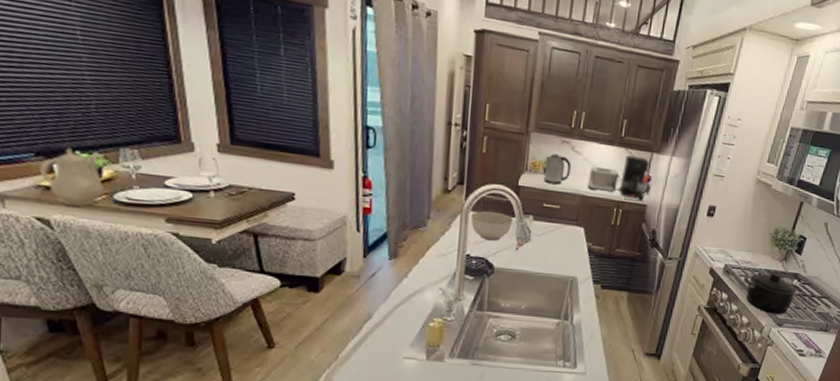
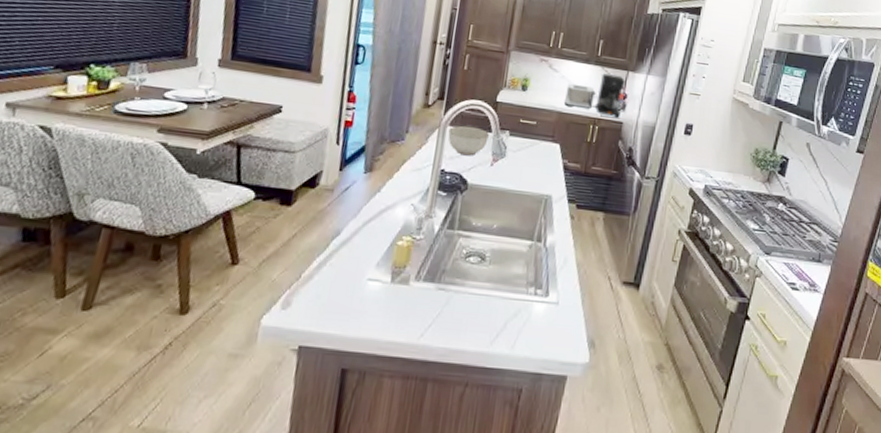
teapot: present [39,147,103,207] -> none [53,61,110,116]
kettle: present [543,153,571,185] -> none [521,71,549,102]
saucepan: present [743,271,803,314] -> none [725,193,790,241]

